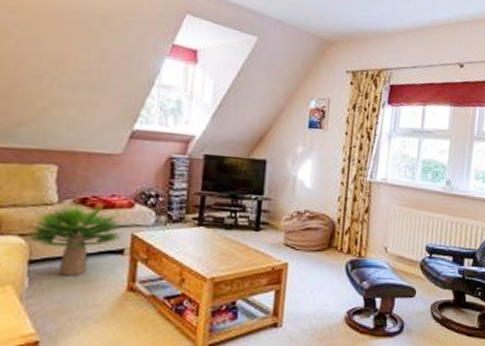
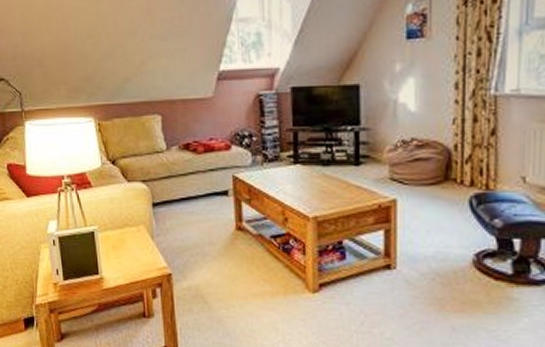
potted plant: present [25,203,123,276] -> none [147,148,224,217]

